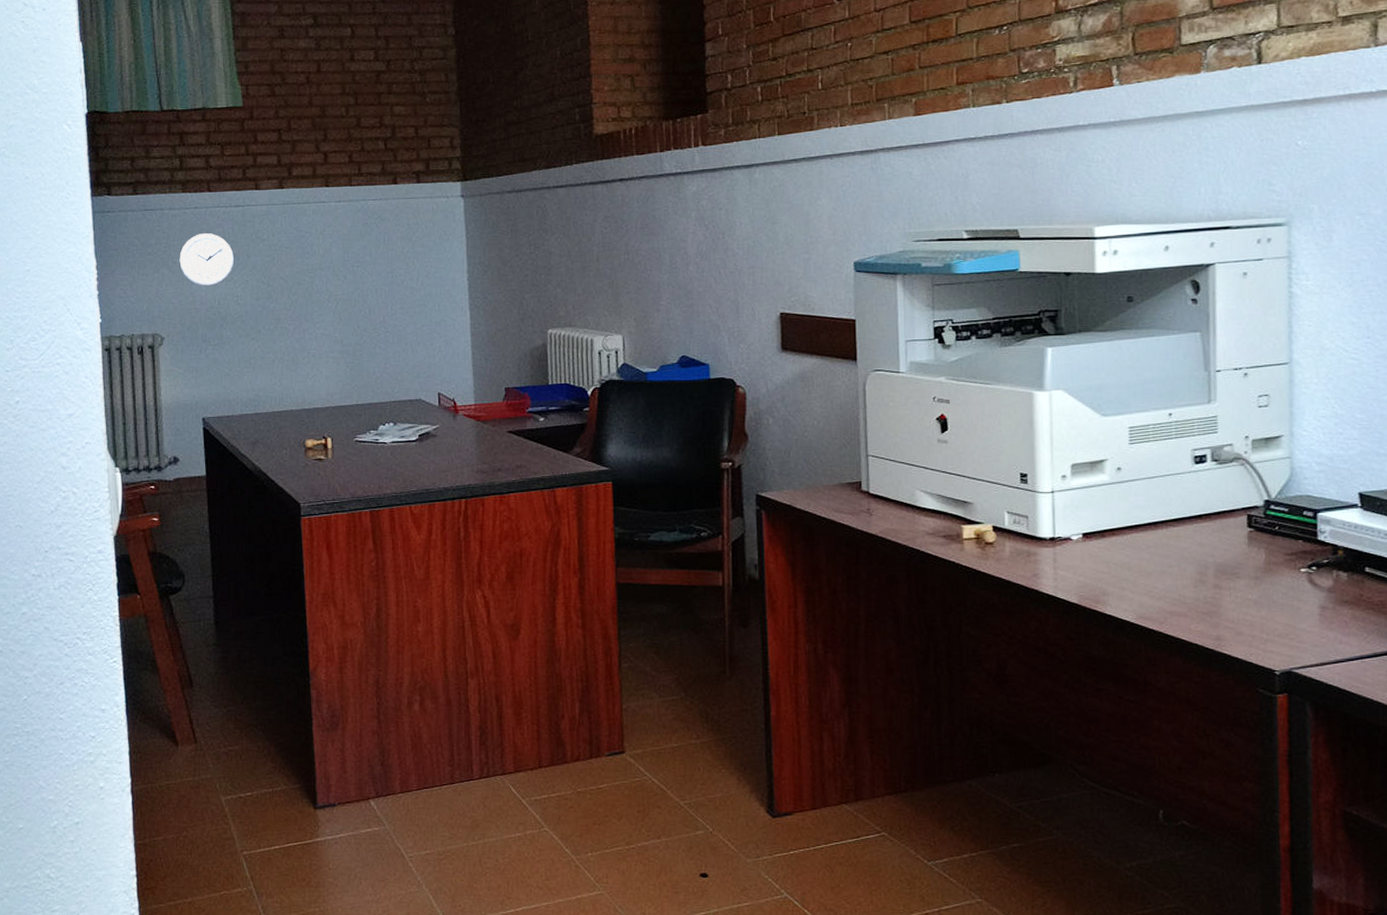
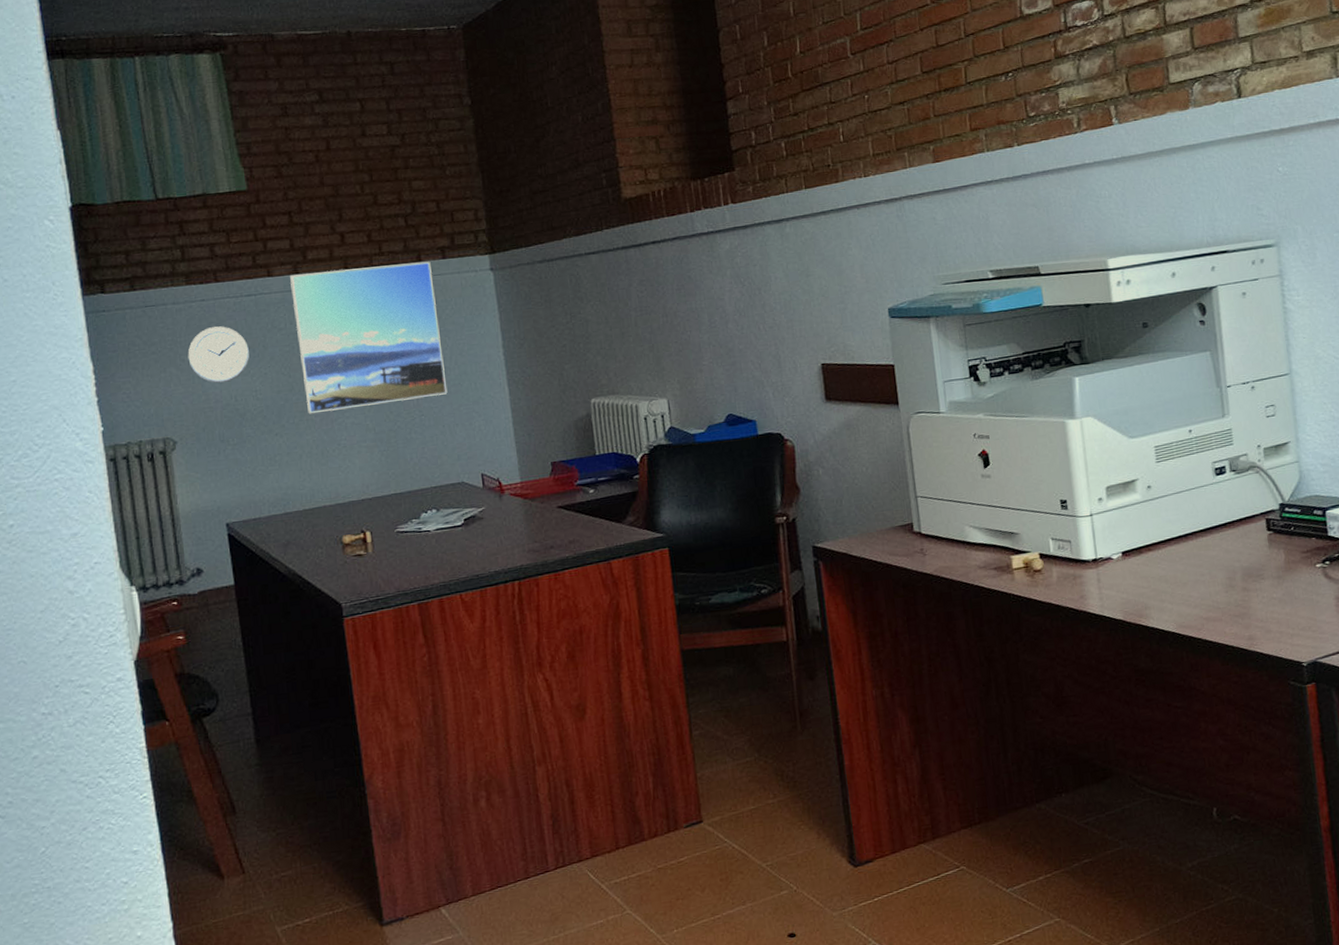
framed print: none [275,184,412,322] -> present [290,261,448,414]

